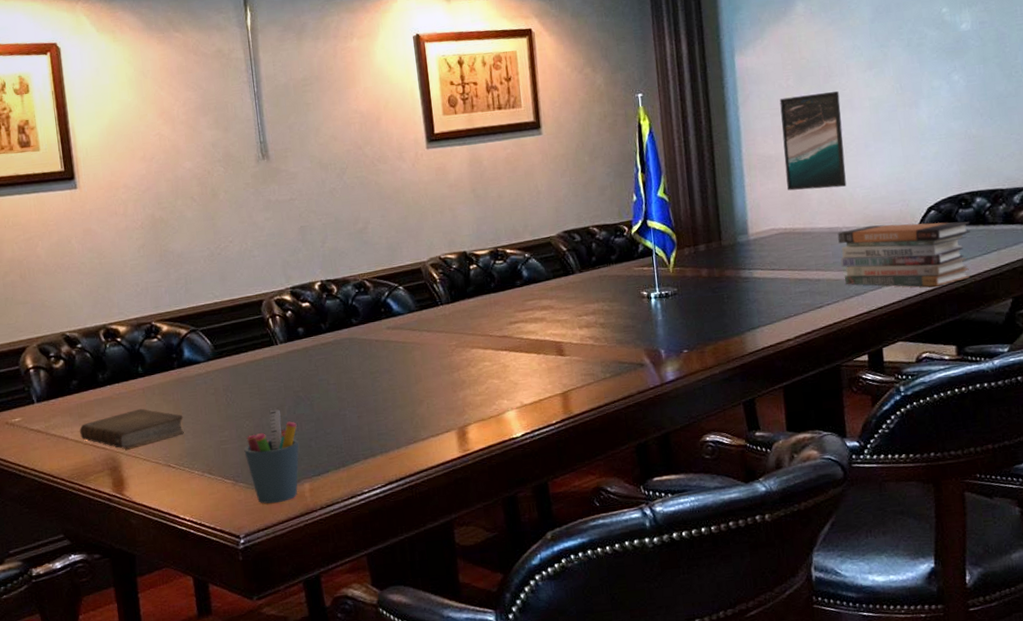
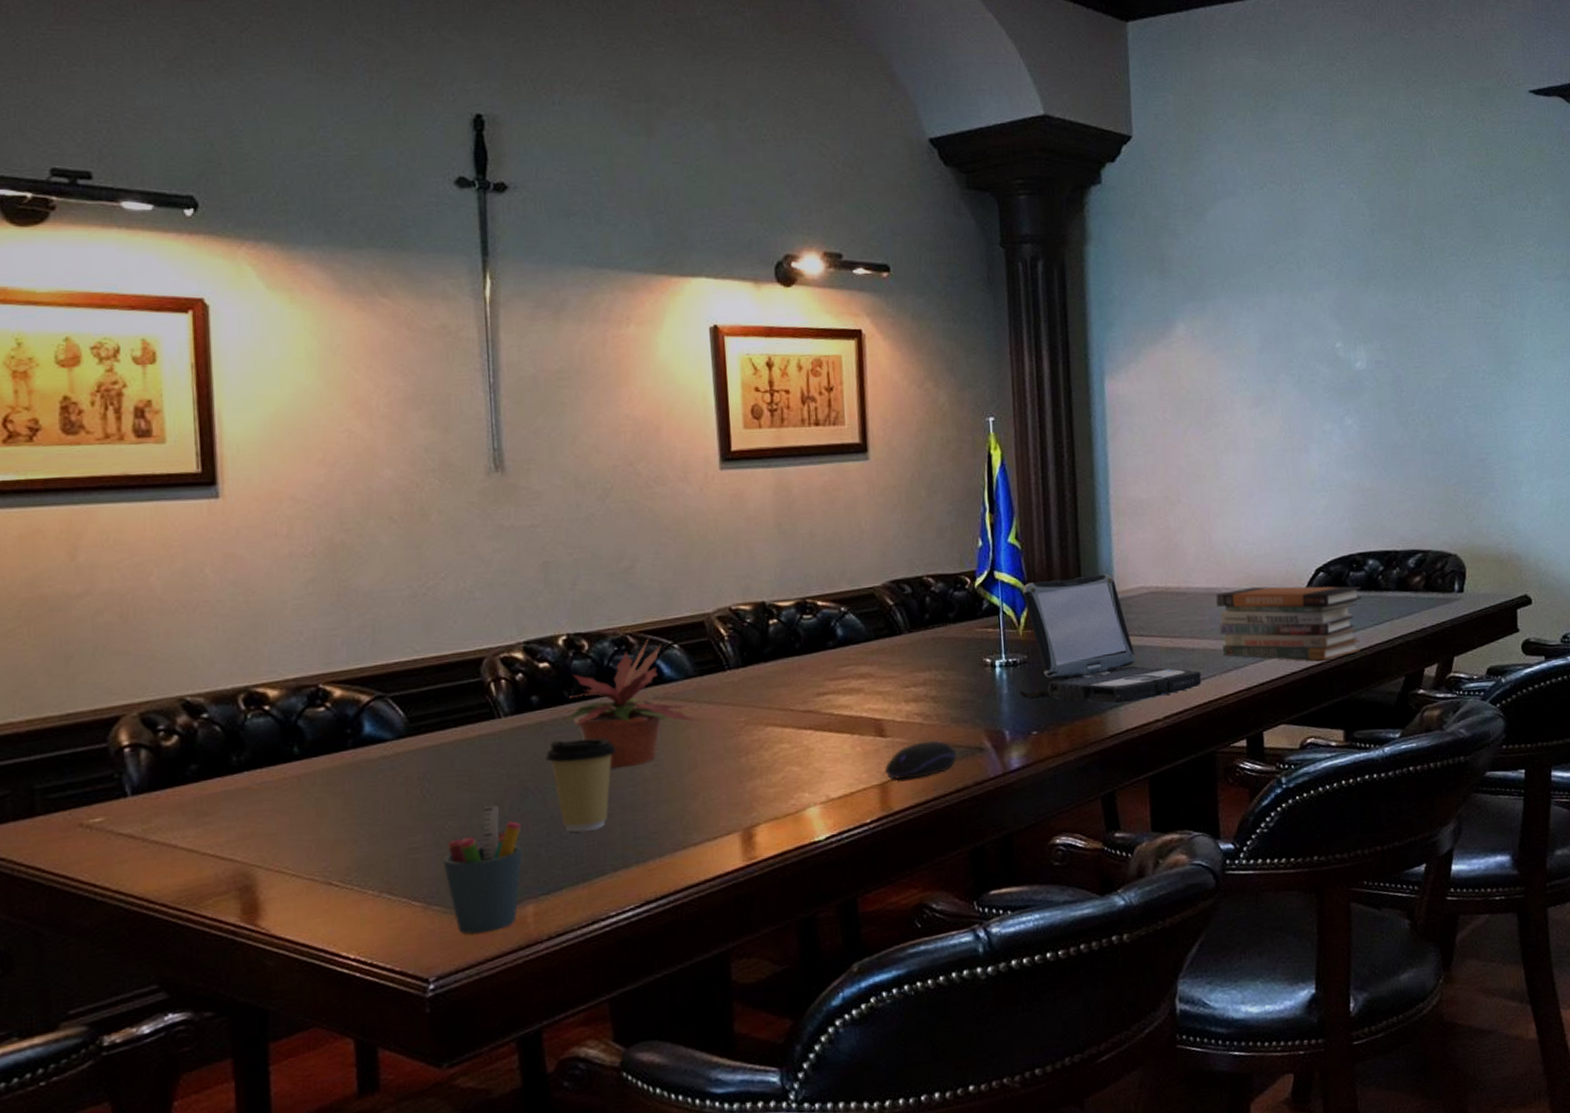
book: present [79,408,184,449] -> none [196,803,356,861]
coffee cup: none [311,359,362,430] -> present [545,738,617,833]
potted plant: none [315,282,418,381] -> present [555,638,695,768]
computer mouse: none [565,358,623,389] -> present [884,740,957,780]
laptop: none [671,219,827,327] -> present [1019,574,1202,704]
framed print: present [779,91,847,191] -> none [1154,429,1227,543]

